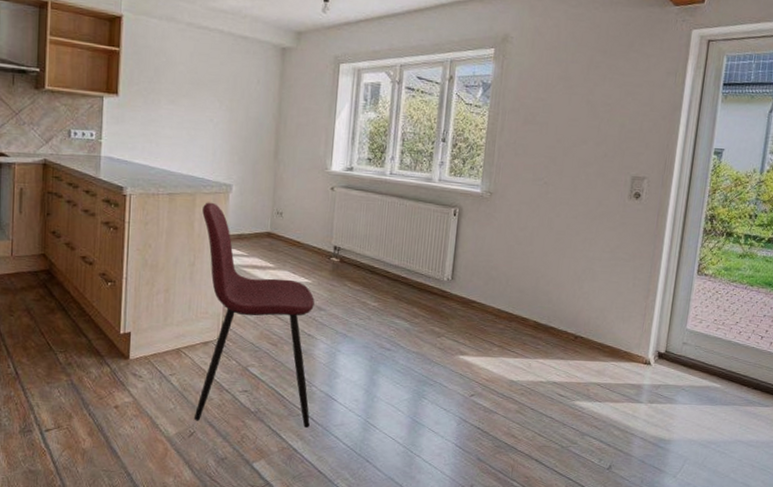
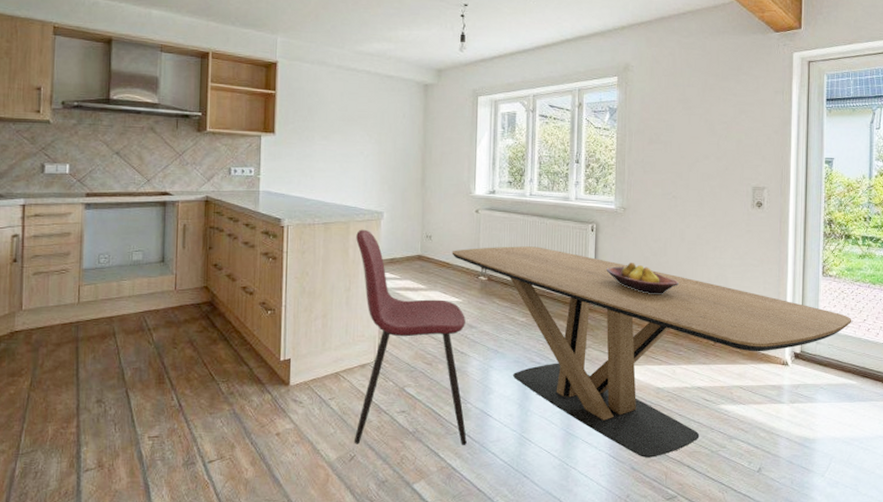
dining table: none [303,227,724,450] -> present [452,246,852,458]
fruit bowl: none [466,250,543,287] -> present [606,262,679,295]

